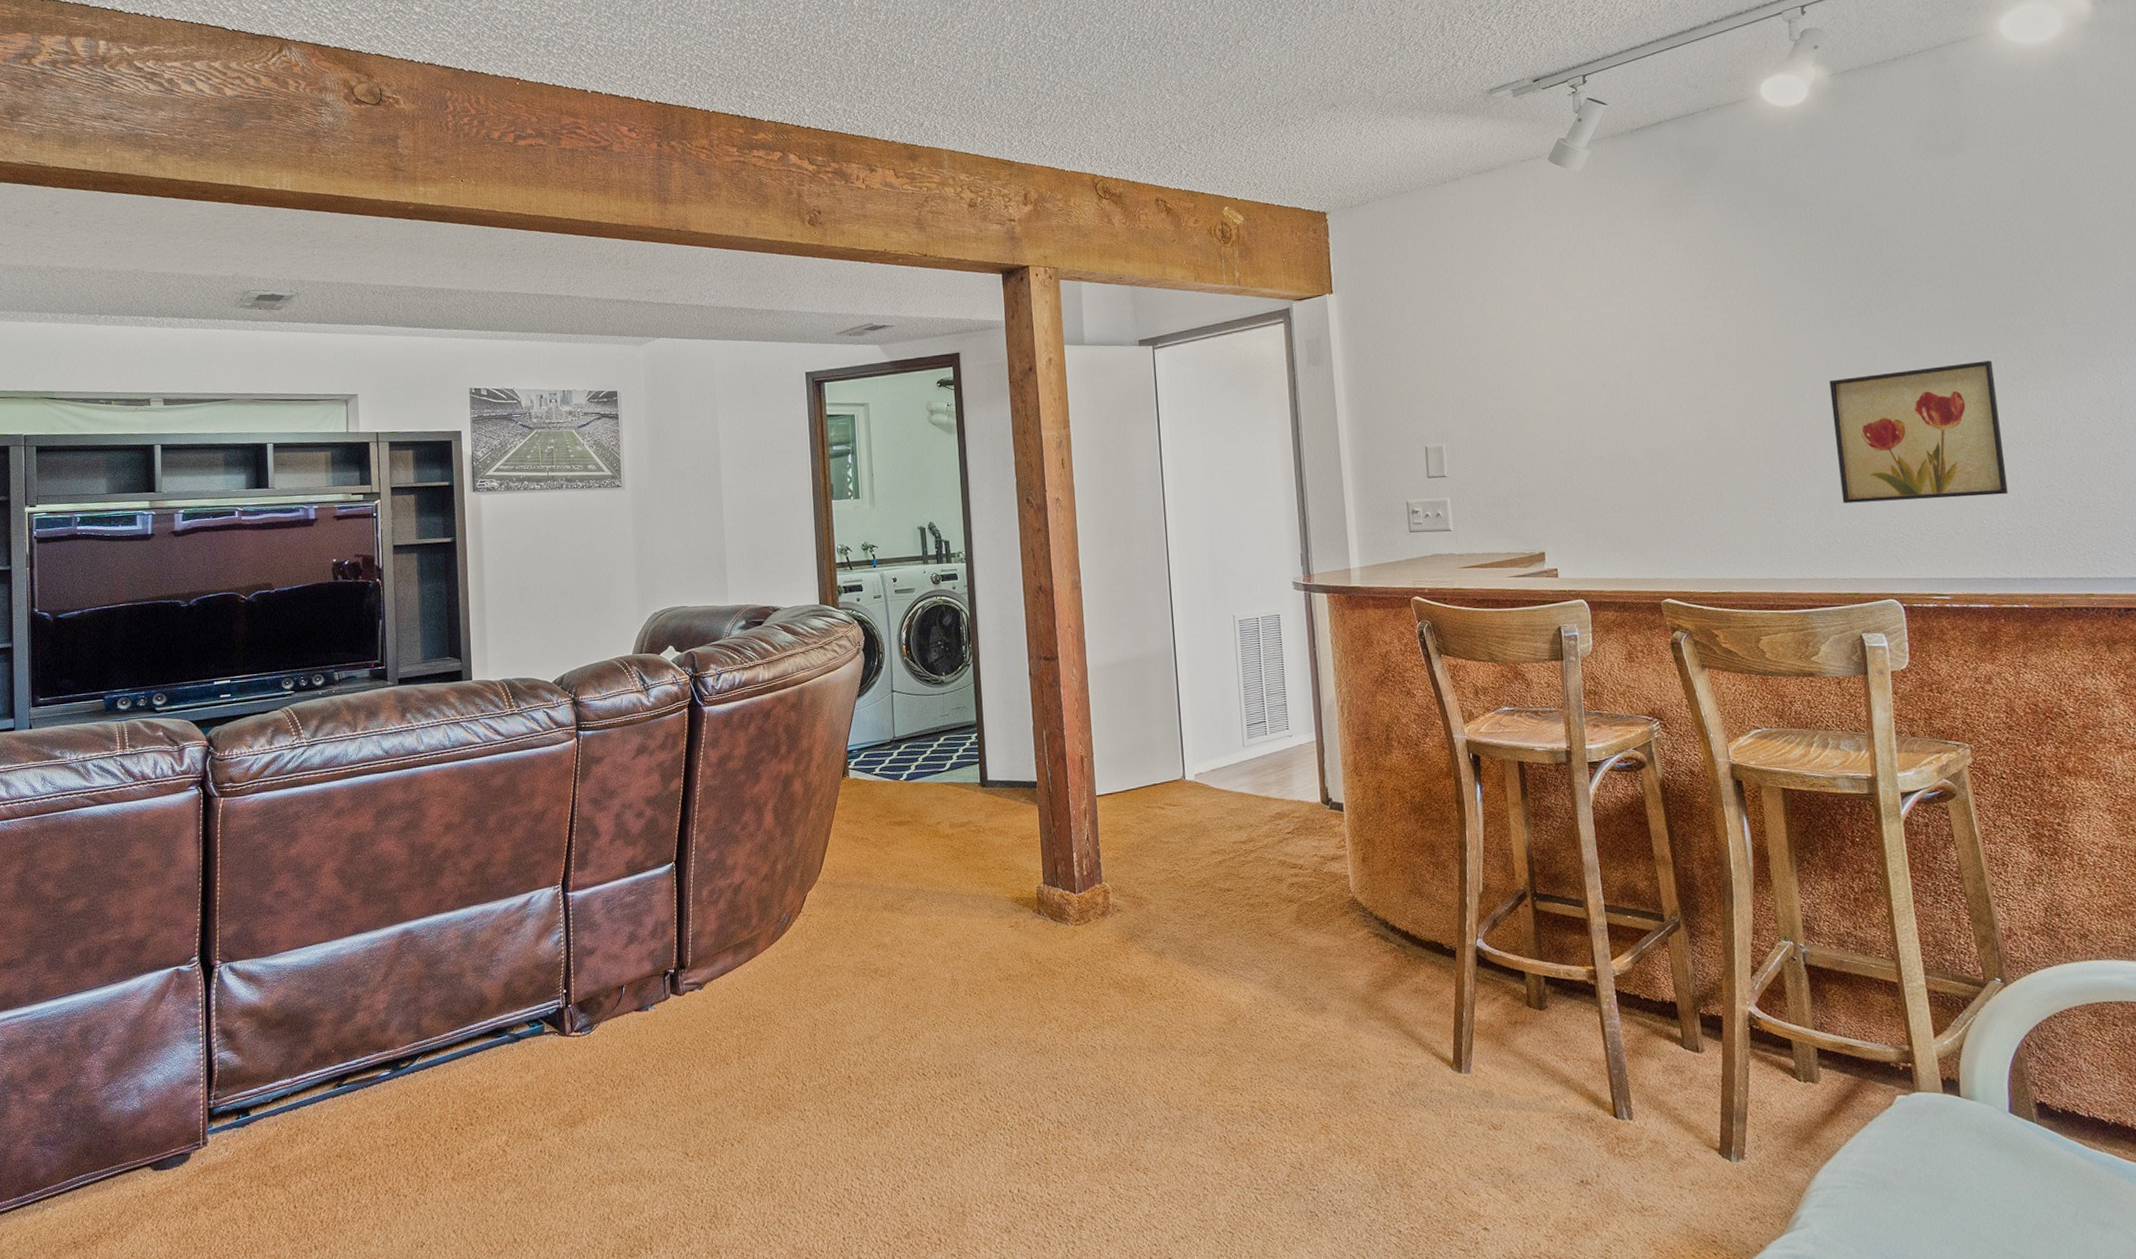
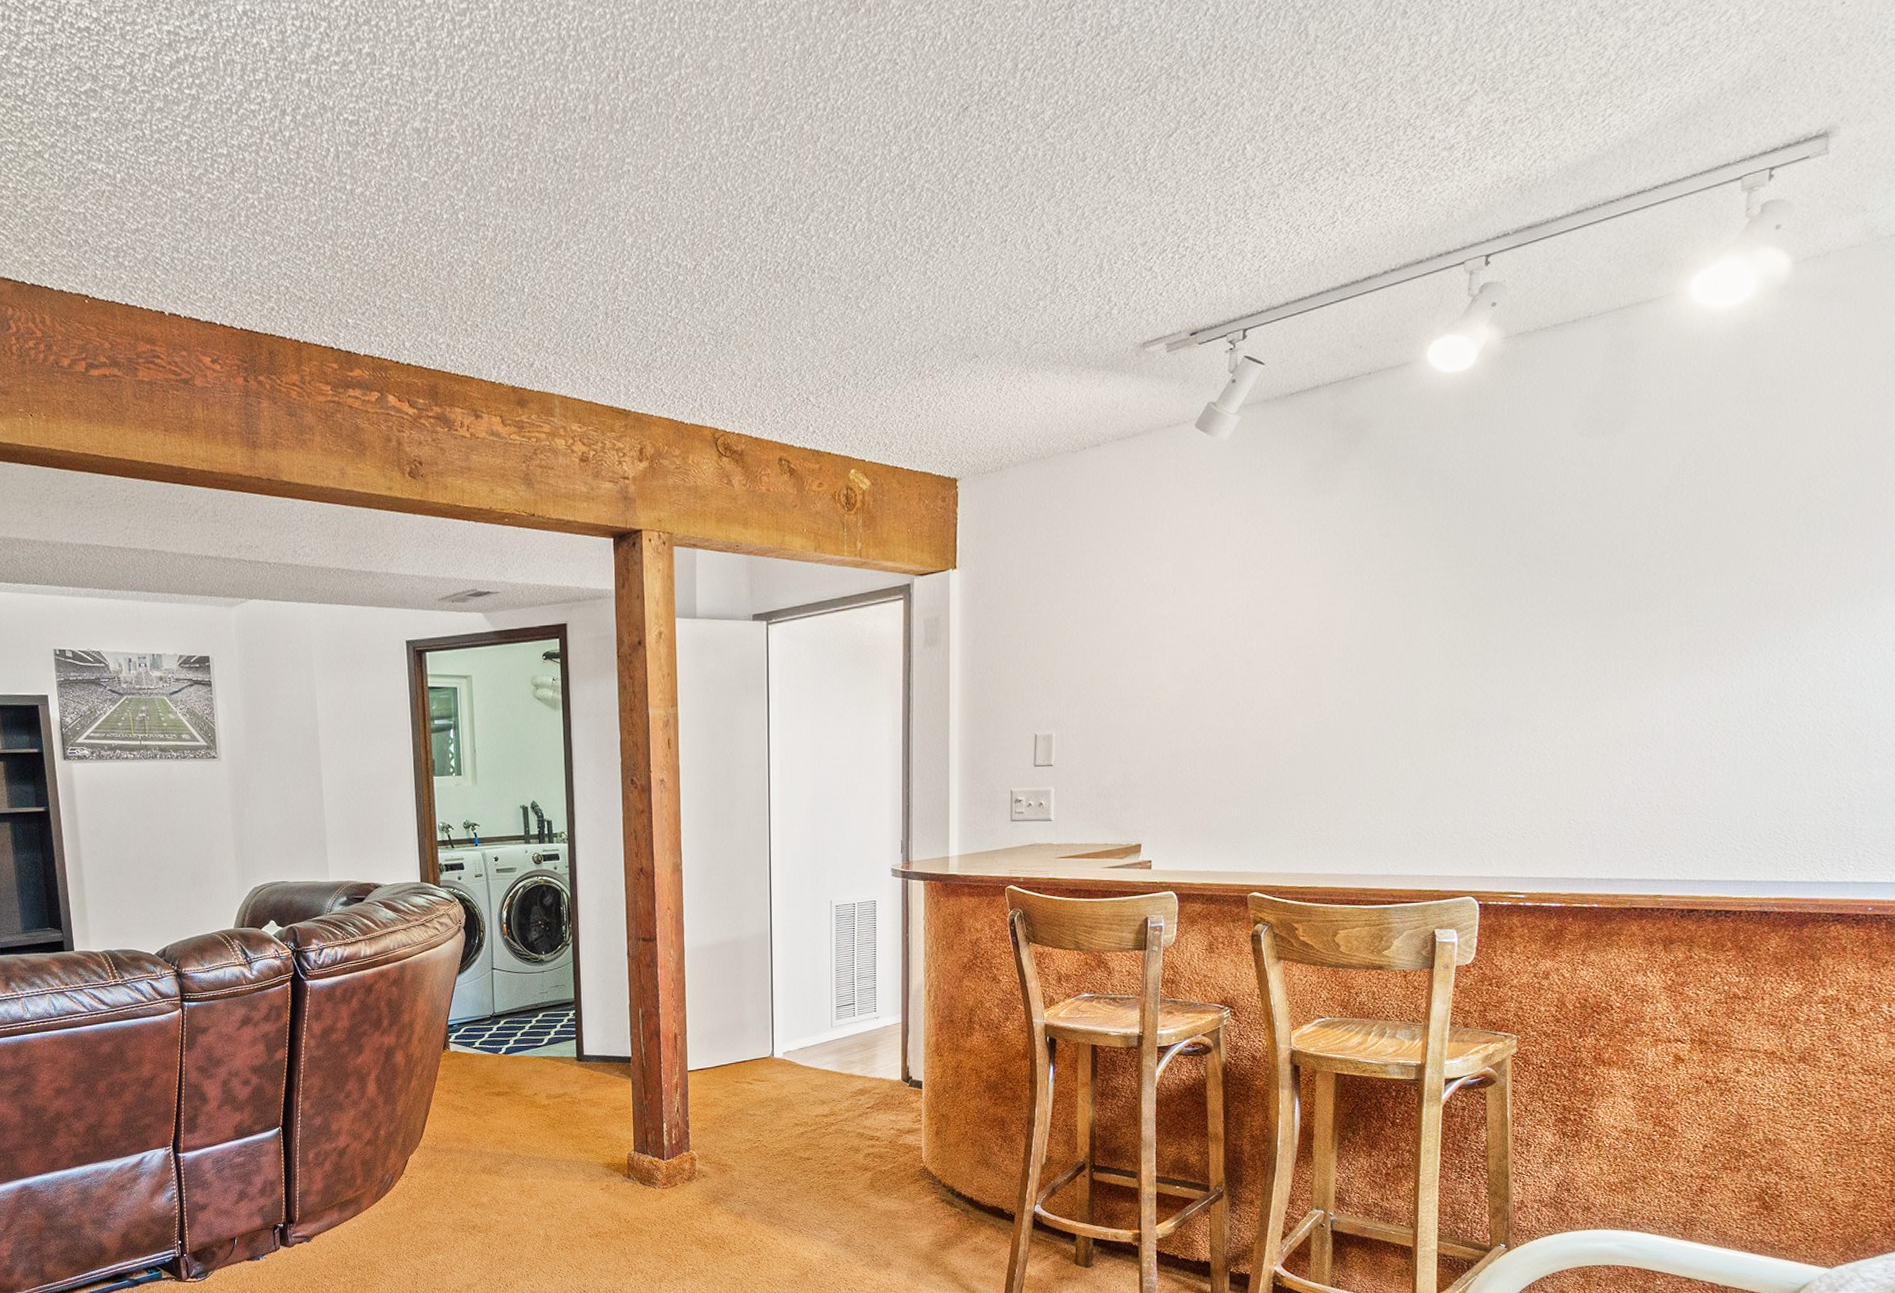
wall art: present [1829,360,2008,504] -> none [1438,658,1611,801]

